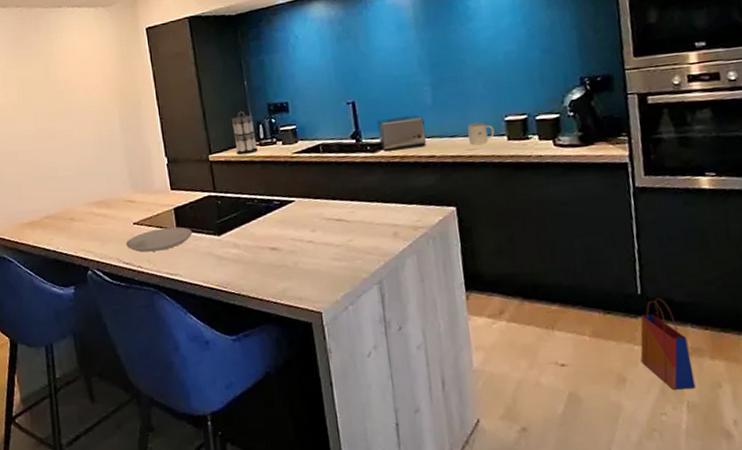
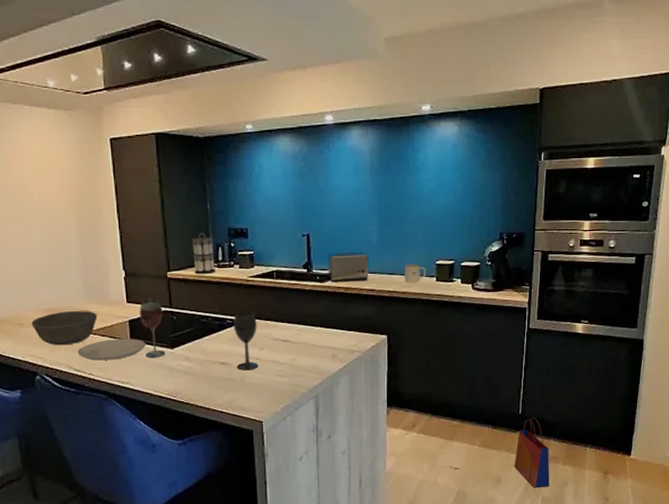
bowl: none [81,201,143,239] -> present [31,310,98,346]
wineglass: none [183,182,212,247] -> present [139,297,165,358]
wine glass: none [280,189,312,256] -> present [233,311,258,371]

